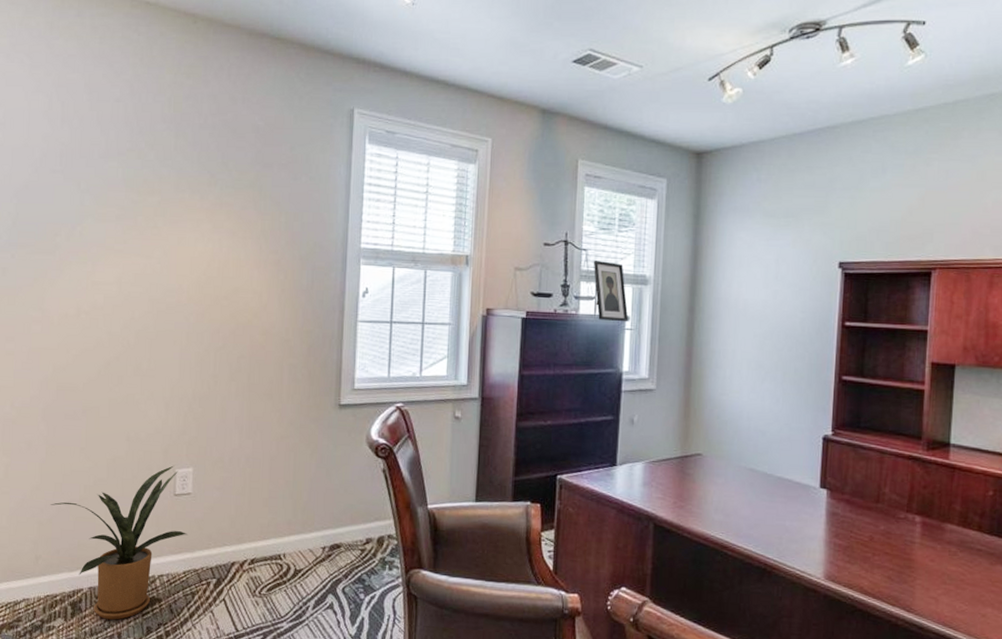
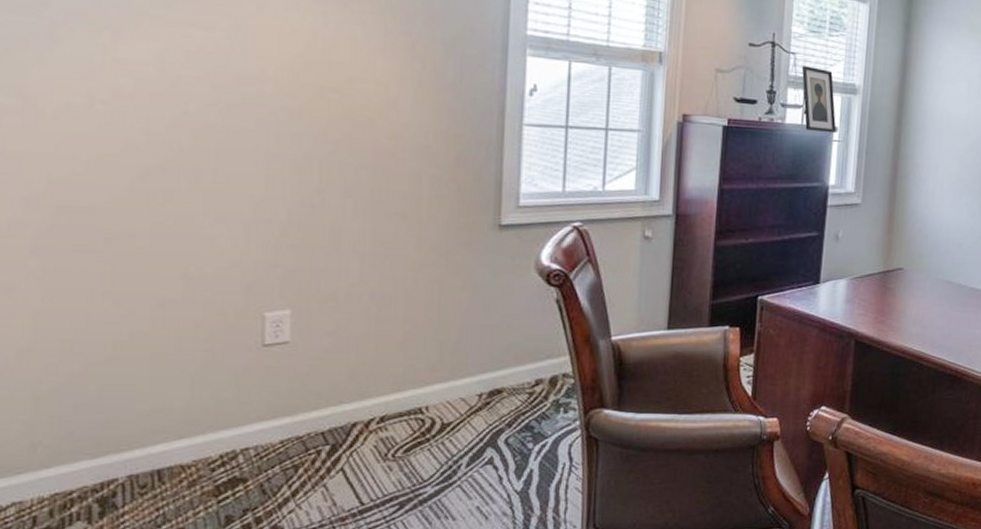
house plant: present [50,466,188,620] -> none [54,309,286,514]

